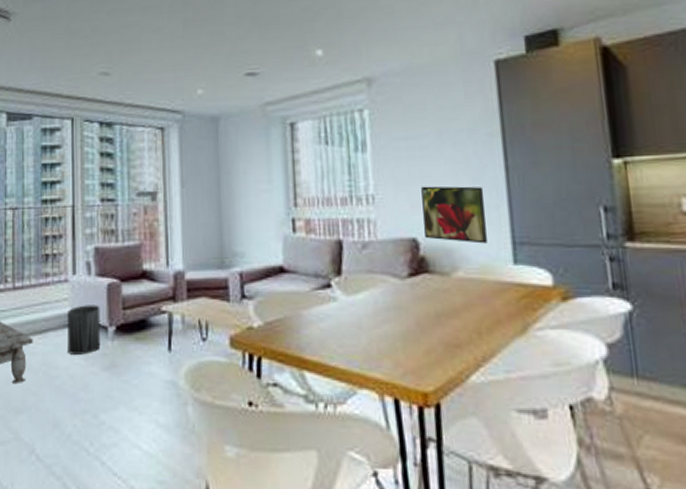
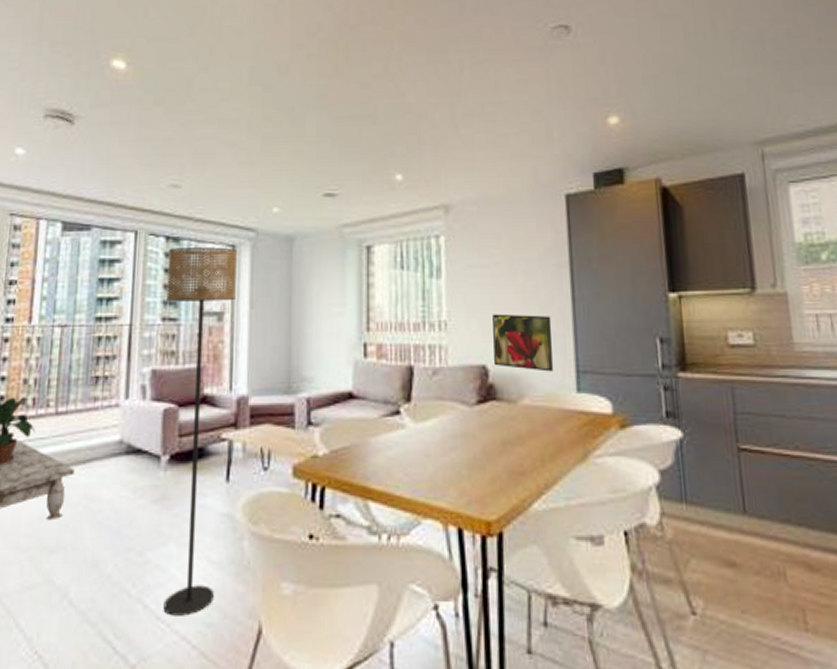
trash can: present [68,305,101,355] -> none [114,432,154,486]
floor lamp: none [103,130,167,473] -> present [163,247,237,616]

